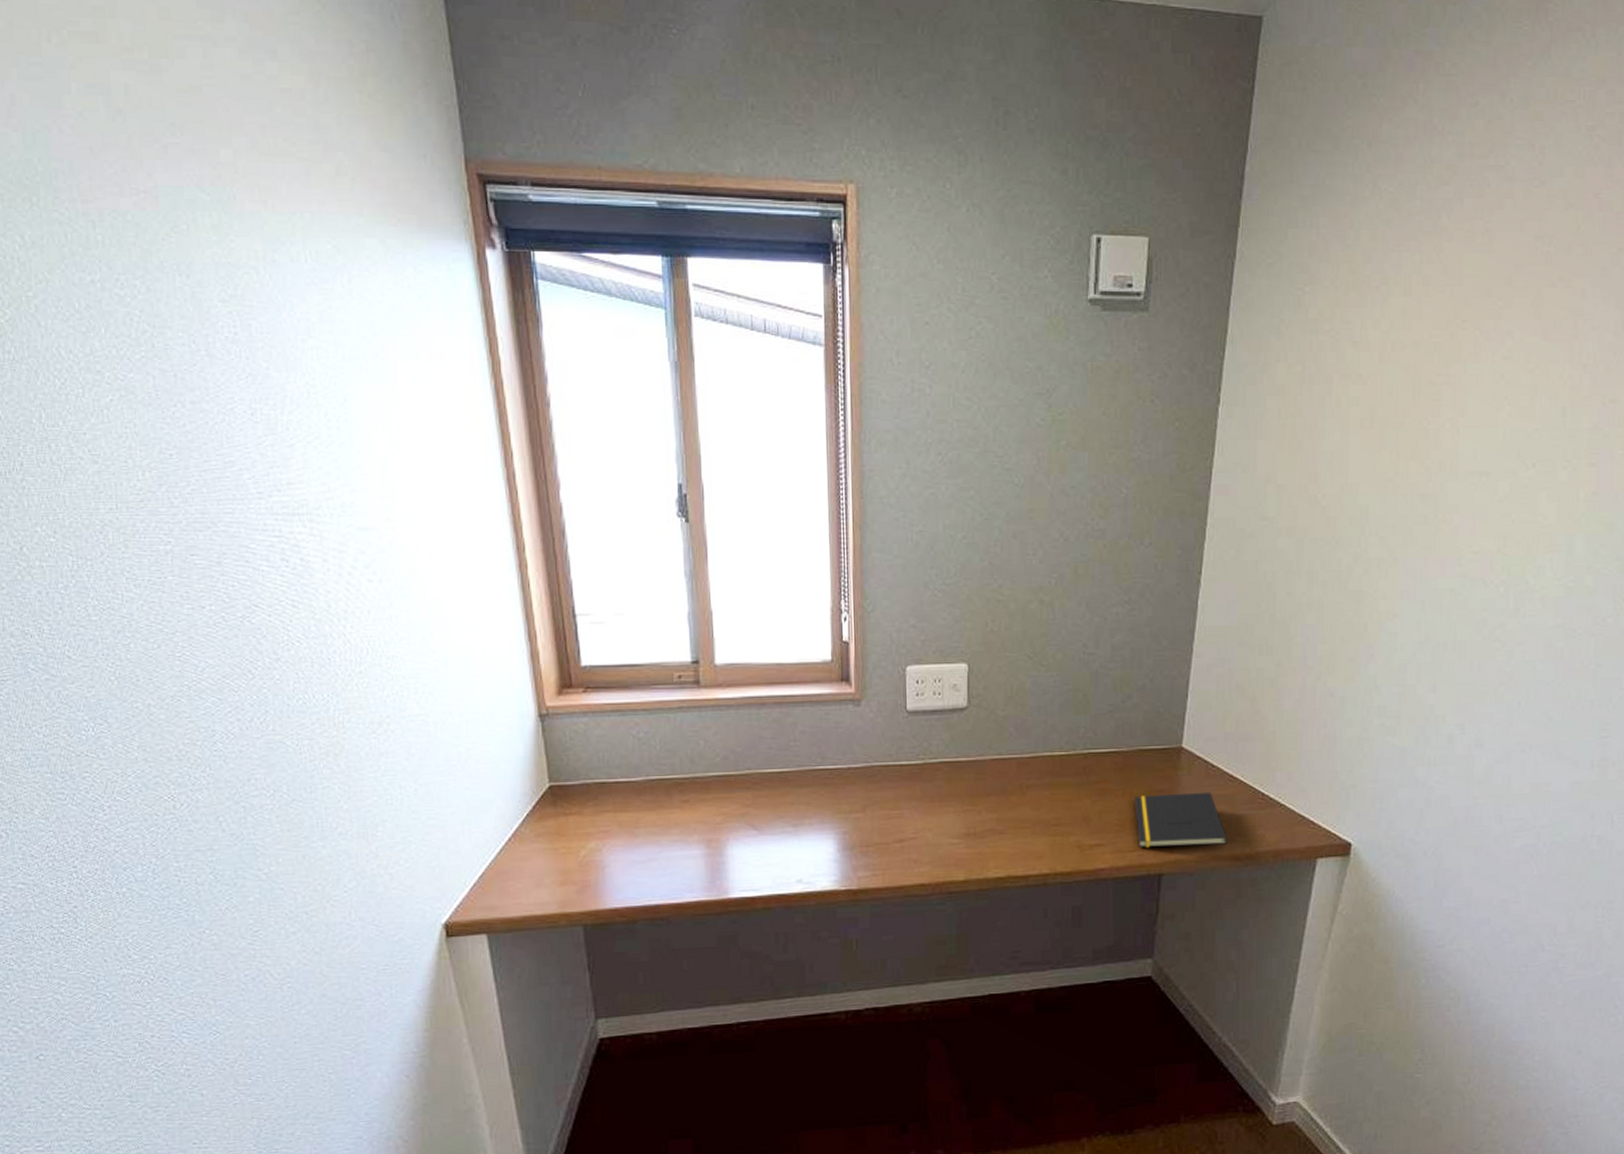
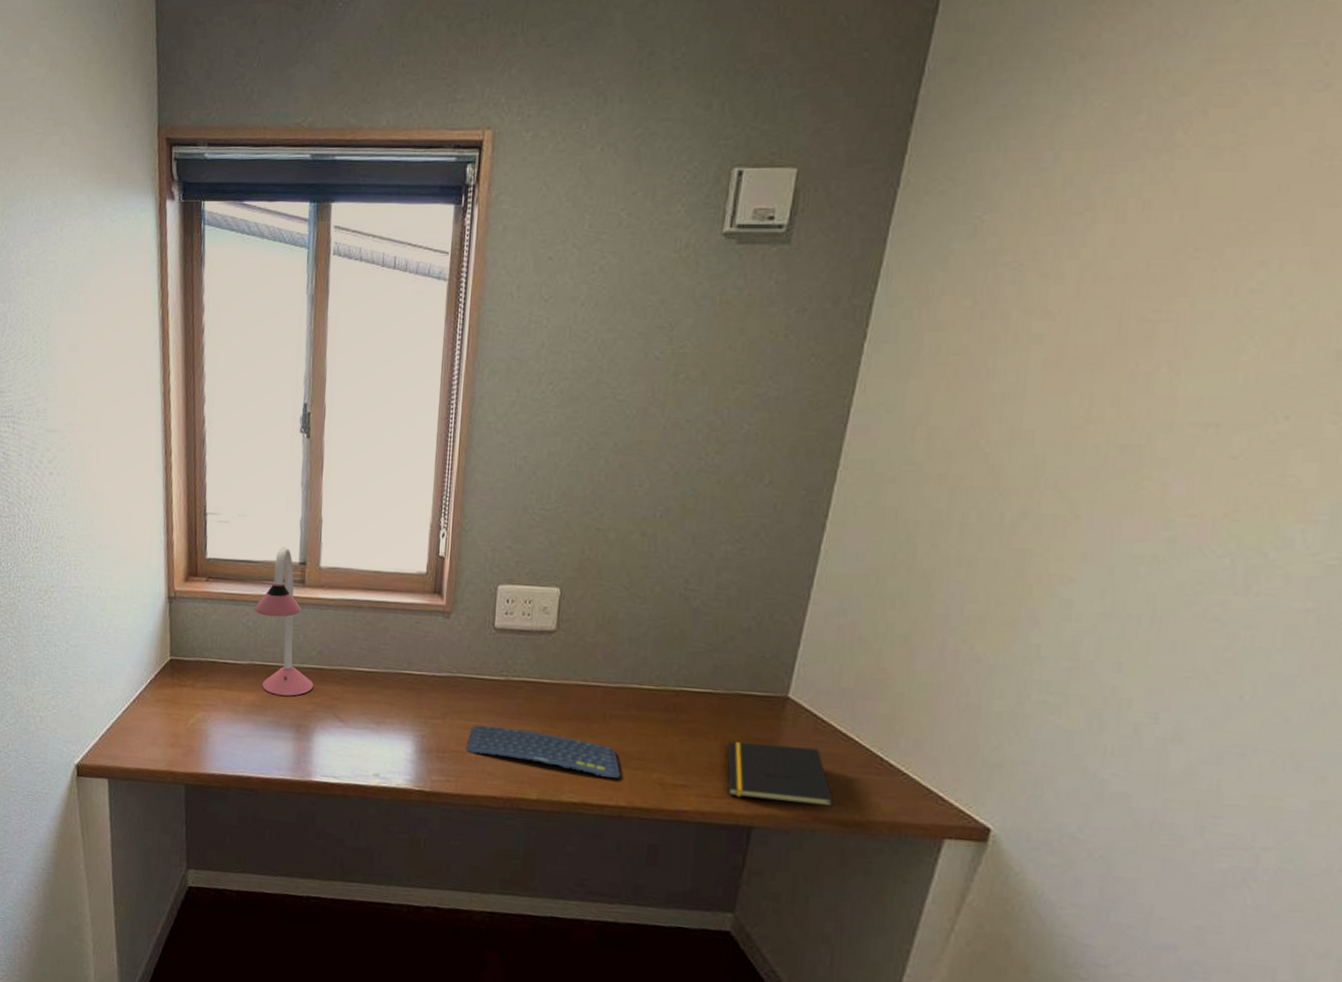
desk lamp: none [645,644,721,810] -> present [255,545,313,696]
keyboard: none [890,811,1041,848] -> present [466,725,621,778]

